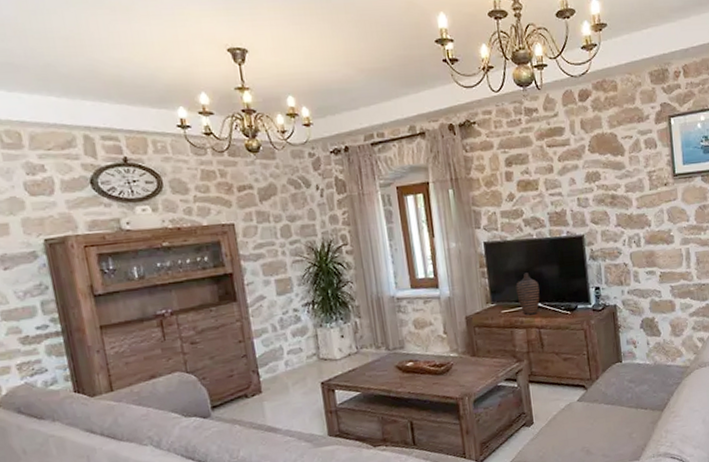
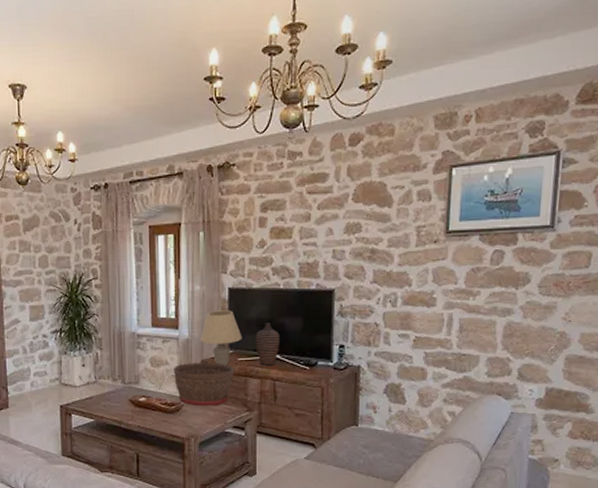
basket: none [437,317,501,364] -> present [173,362,235,406]
table lamp: none [461,264,503,320] -> present [200,310,242,365]

